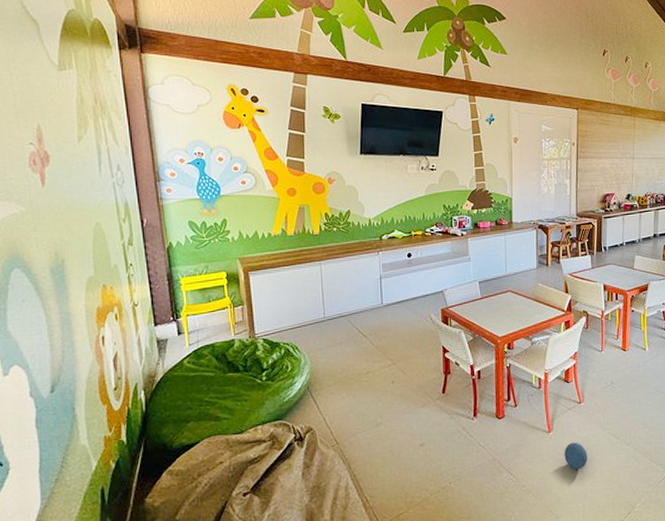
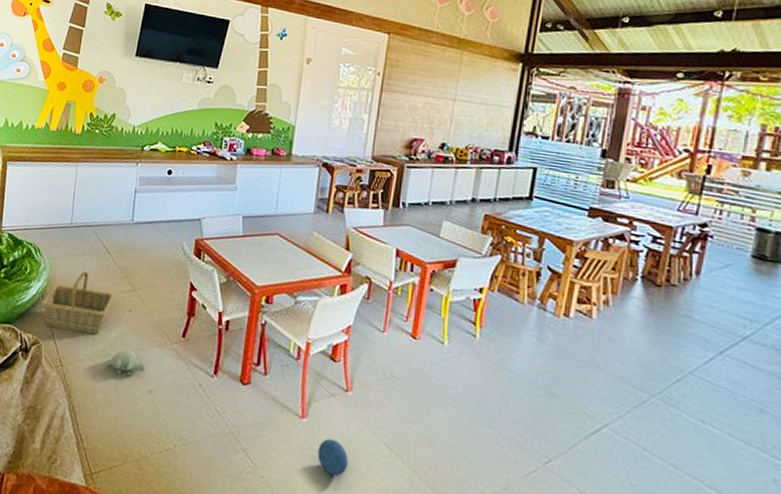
basket: none [309,357,376,414] -> present [42,271,114,335]
plush toy: none [375,415,415,438] -> present [102,349,146,376]

